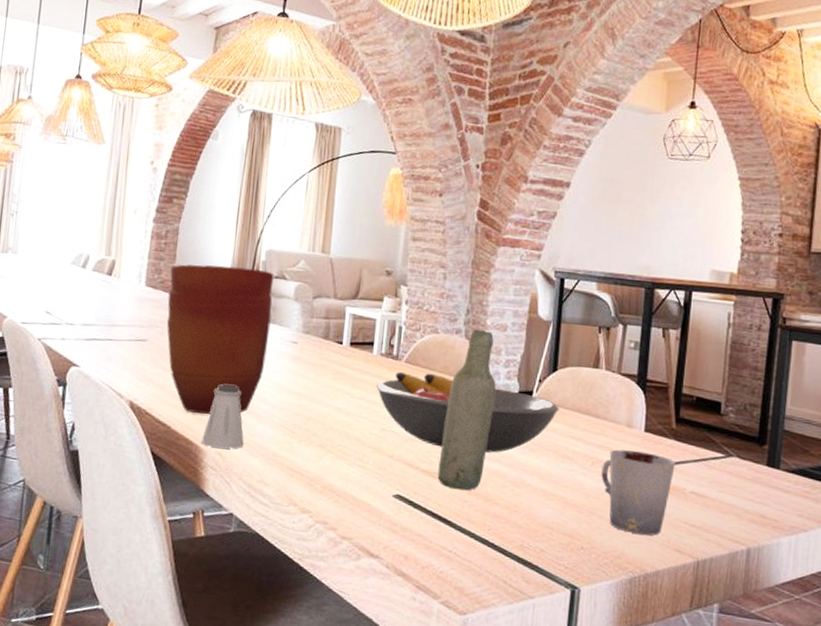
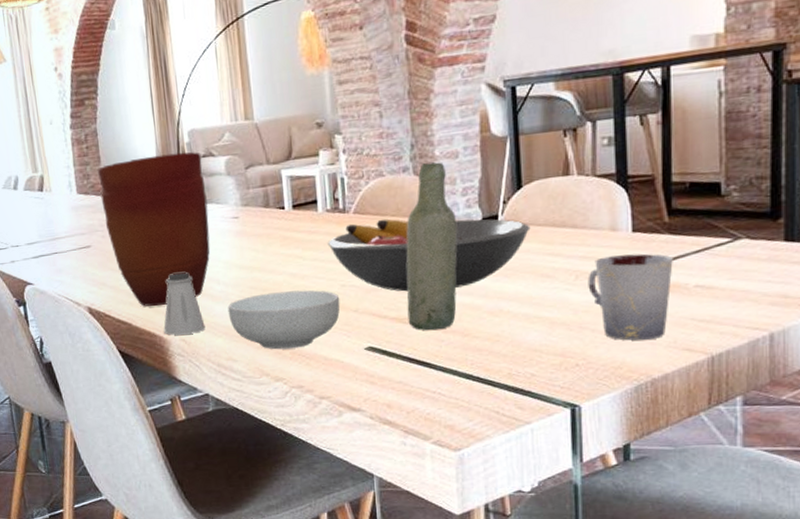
cereal bowl: none [269,422,378,483] -> present [228,290,340,350]

